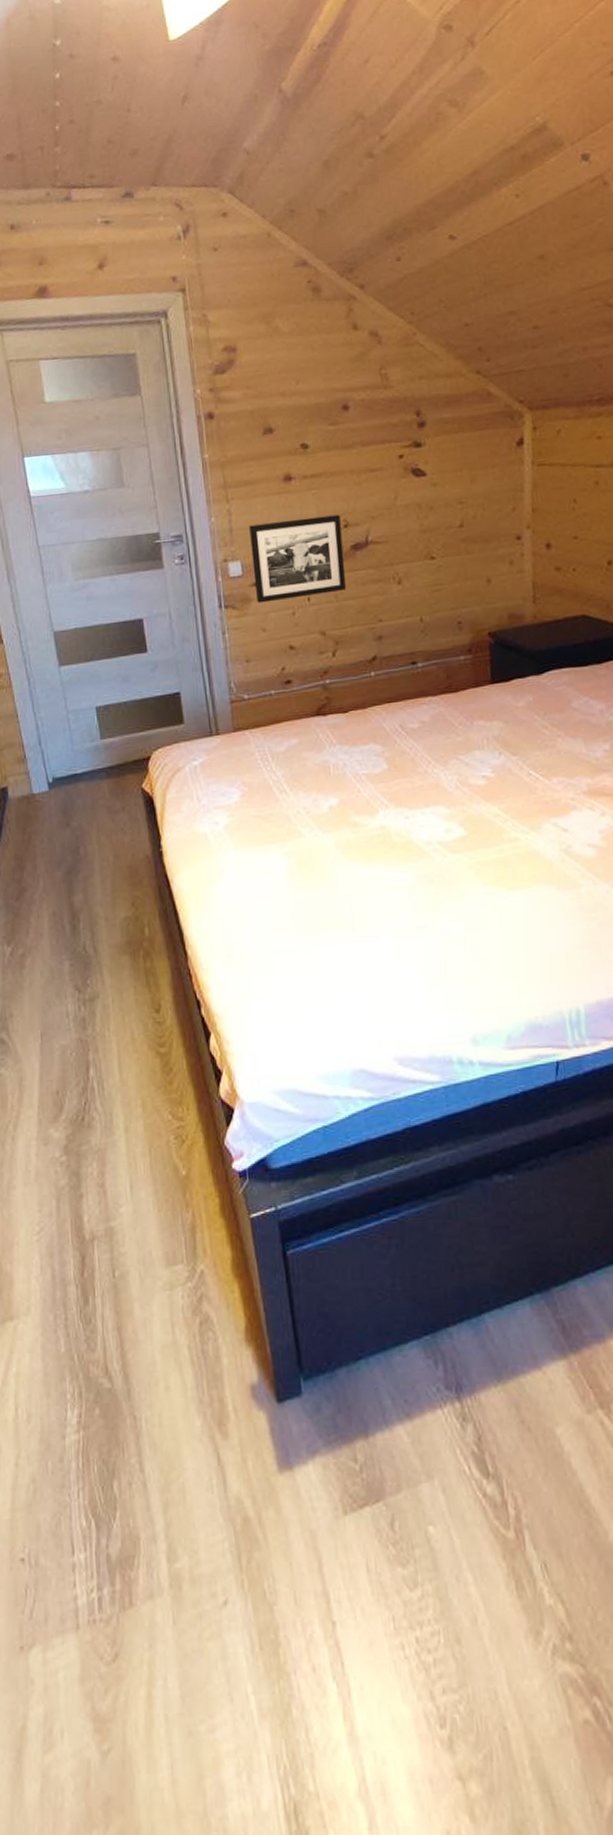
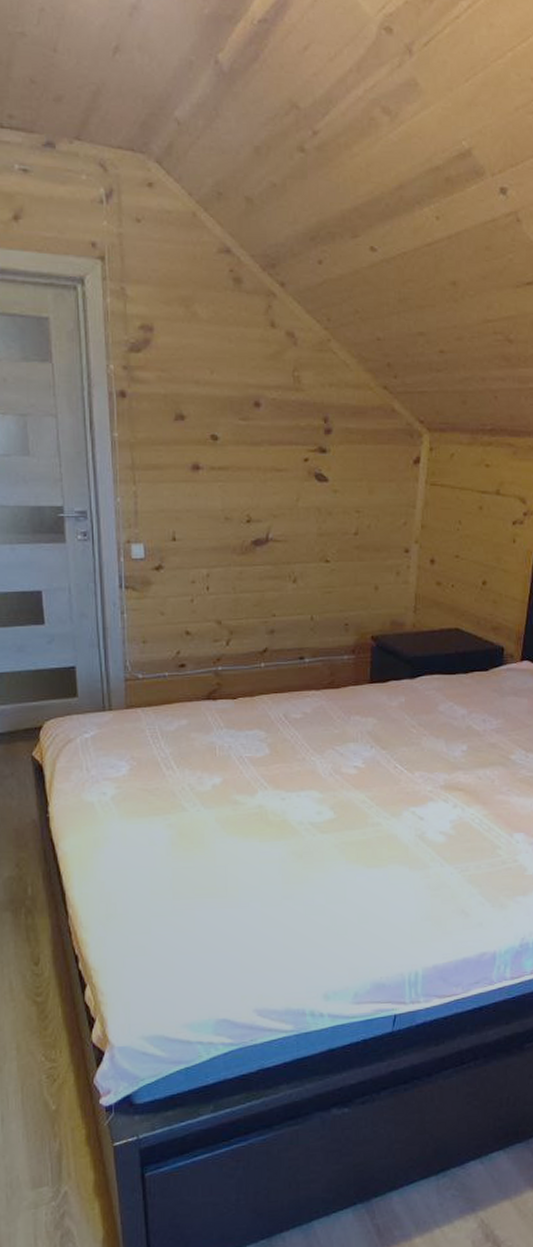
picture frame: present [249,514,346,603] -> none [154,509,245,587]

